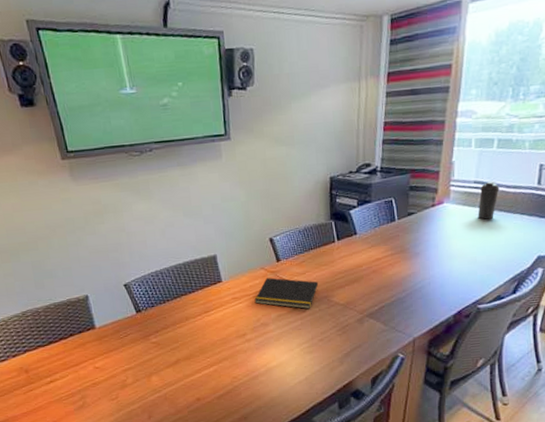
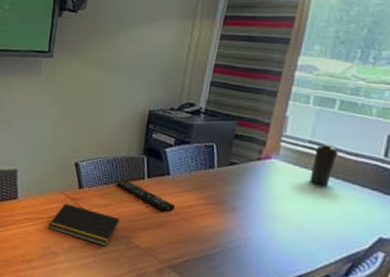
remote control: none [310,246,365,268] -> present [116,180,175,212]

